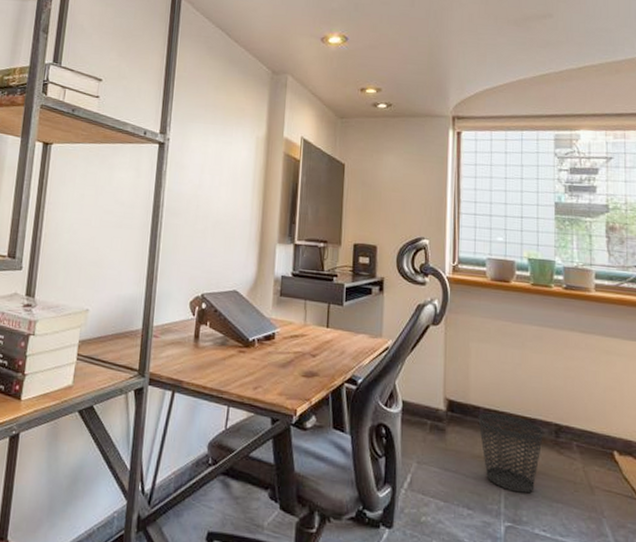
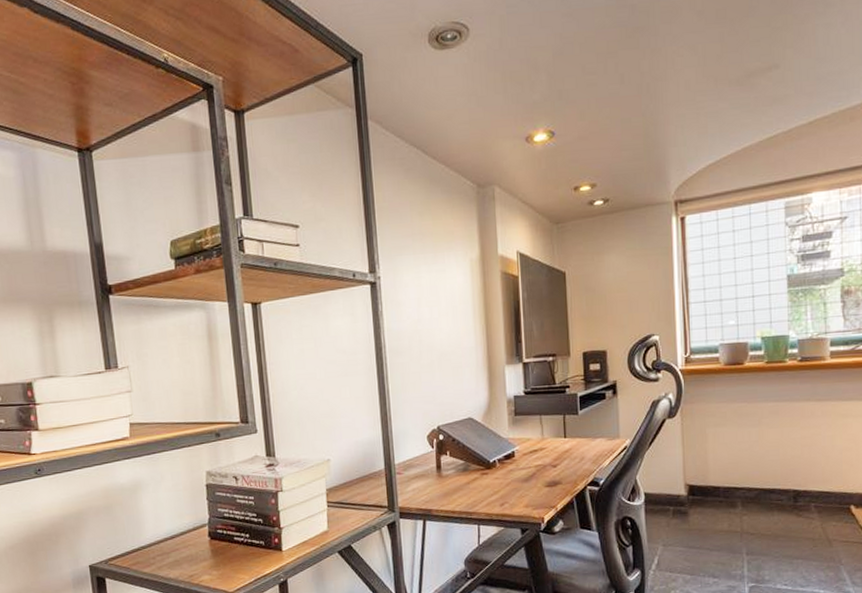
wastebasket: present [478,412,543,493] -> none [718,489,782,557]

